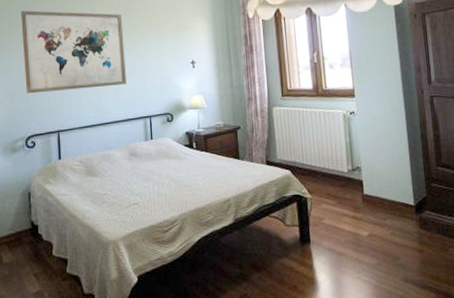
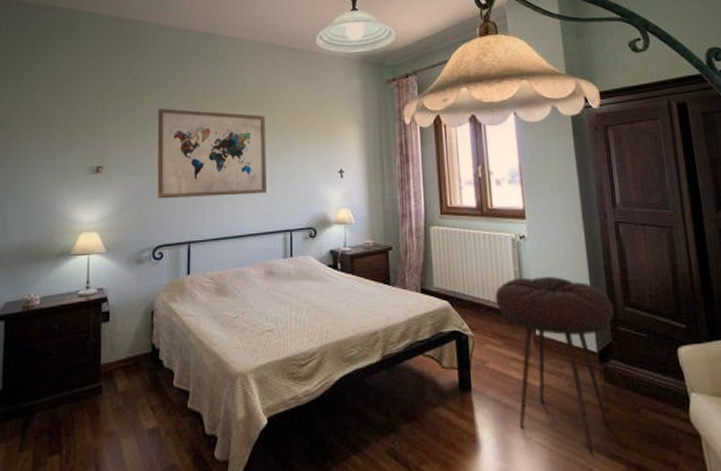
stool: none [329,145,429,288] -> present [494,277,615,455]

